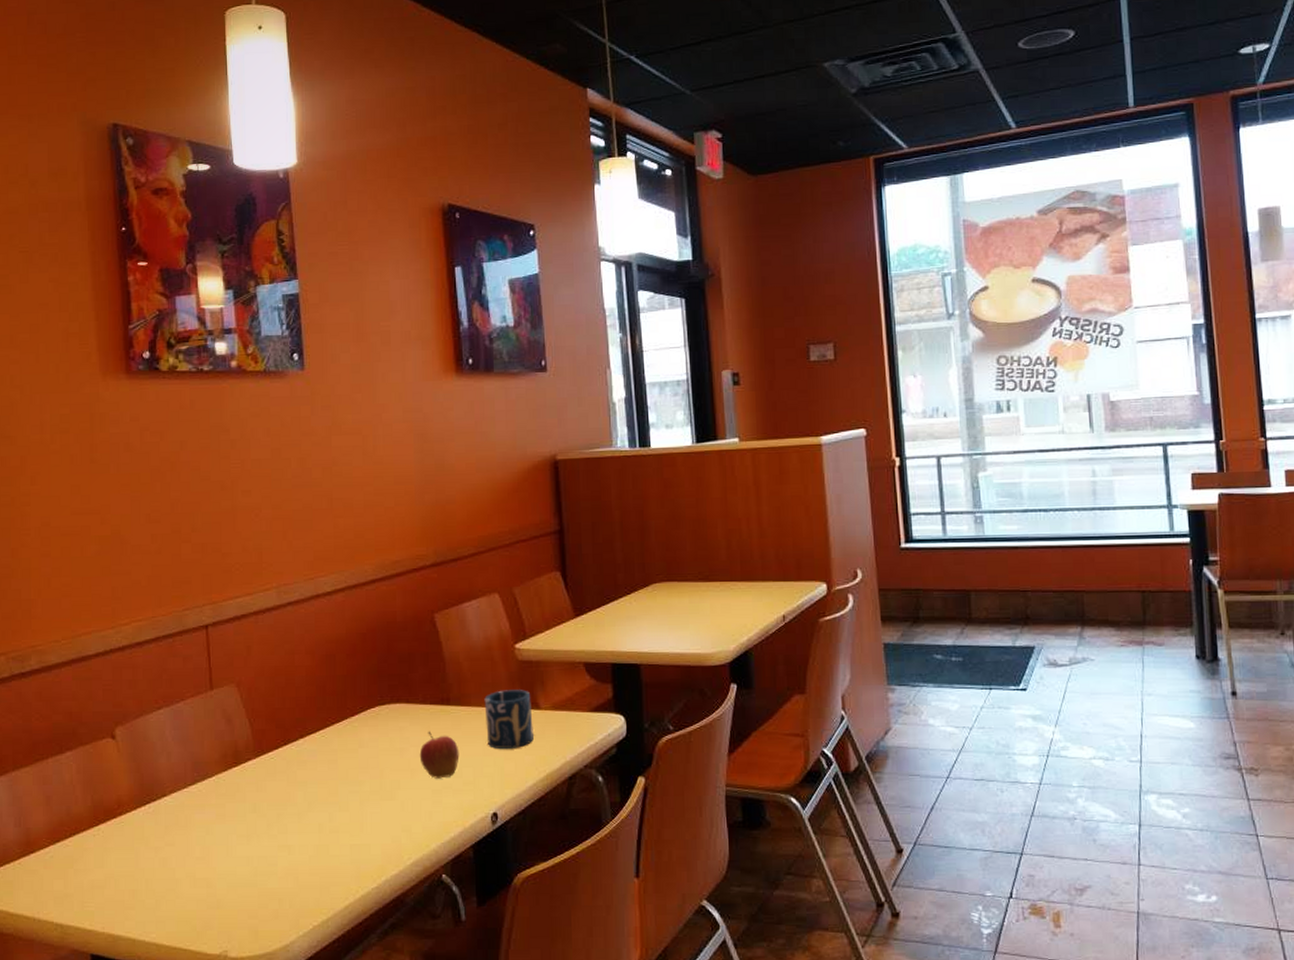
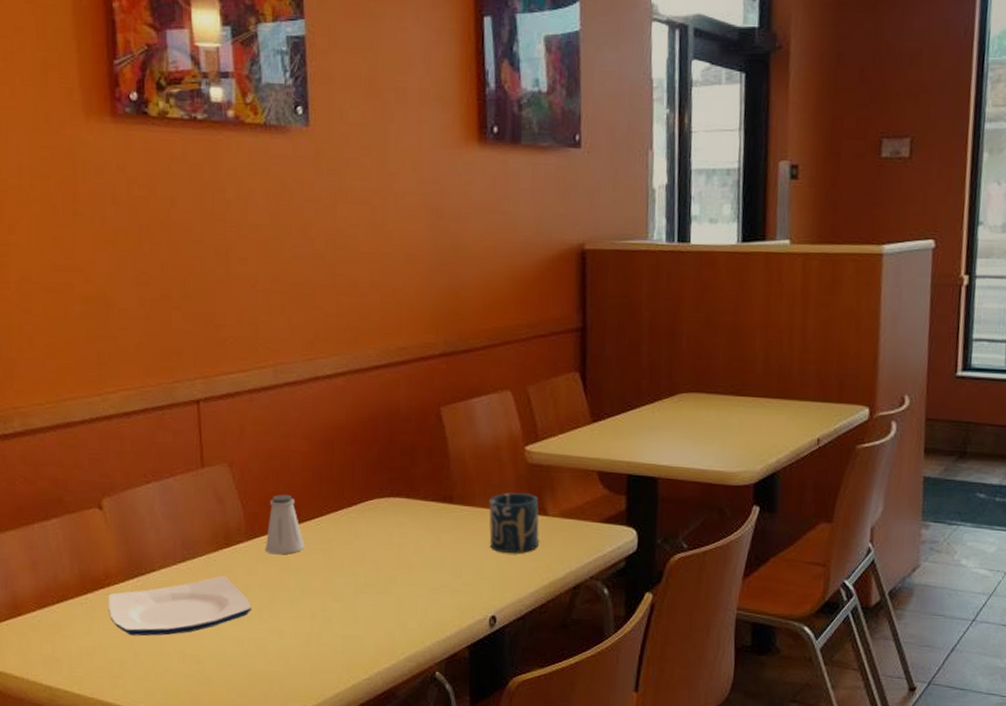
plate: none [120,795,261,864] -> present [108,576,251,636]
saltshaker: none [272,709,311,769] -> present [265,494,305,555]
fruit: present [419,731,460,779] -> none [418,528,460,578]

